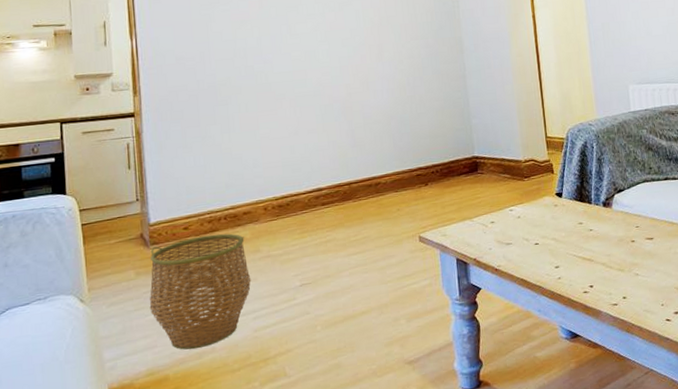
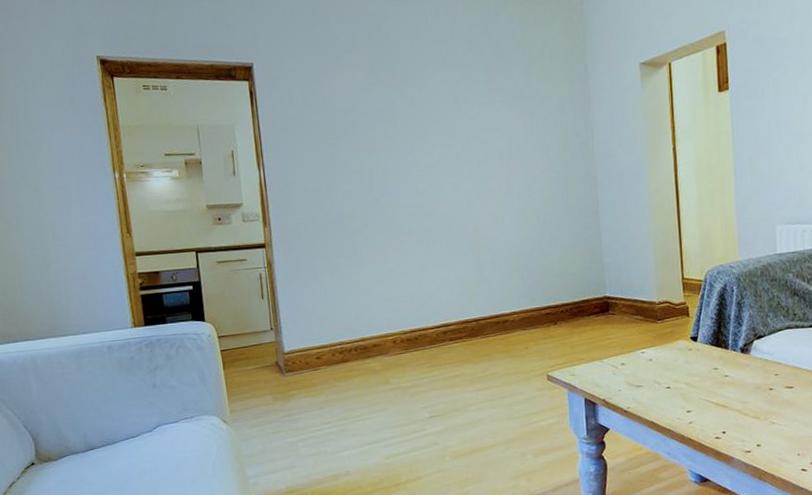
basket: present [149,233,252,350] -> none [286,364,382,471]

